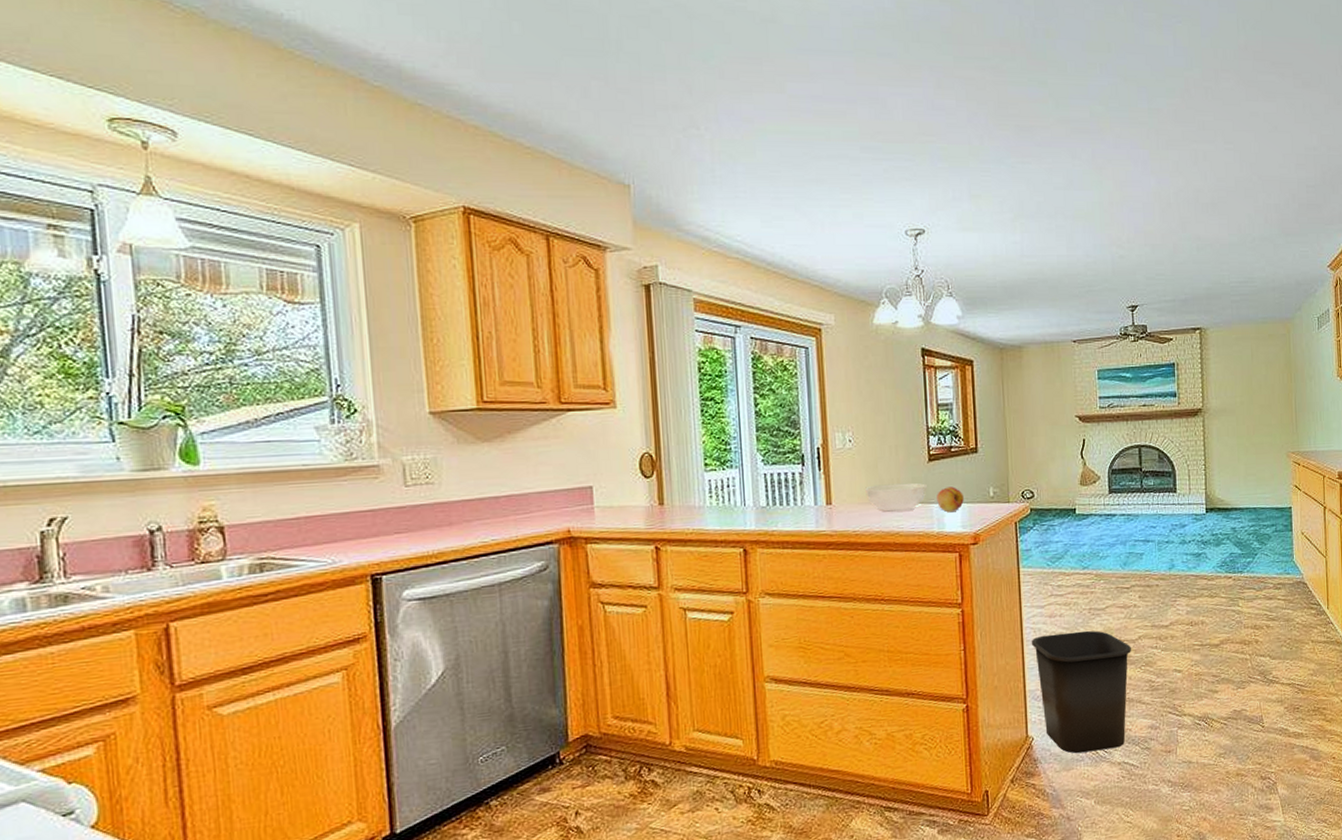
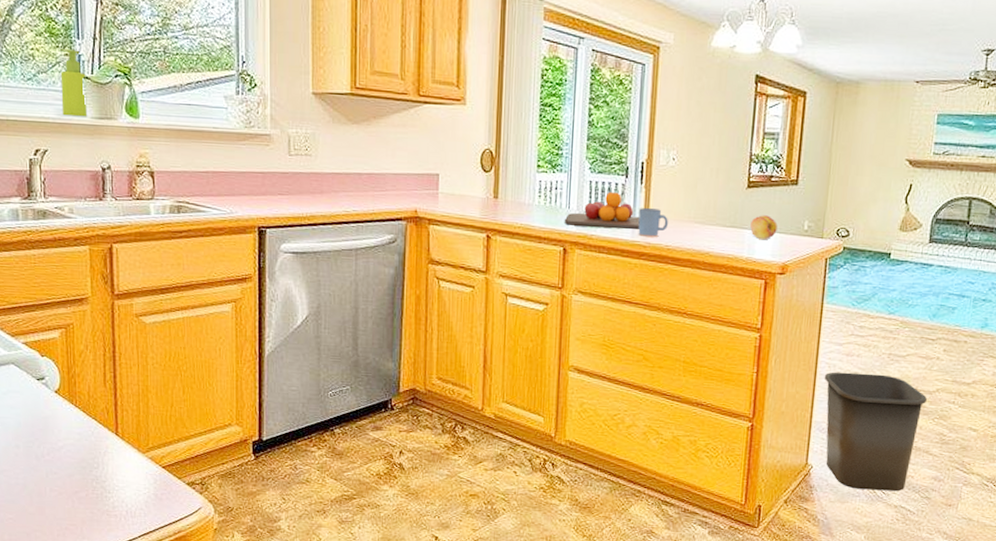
soap dispenser: none [80,391,125,473] -> present [59,49,88,117]
chopping board: none [740,482,823,524] -> present [564,191,640,229]
mug: none [819,494,853,526] -> present [638,208,668,238]
bowl: present [864,483,927,513] -> none [681,204,742,234]

